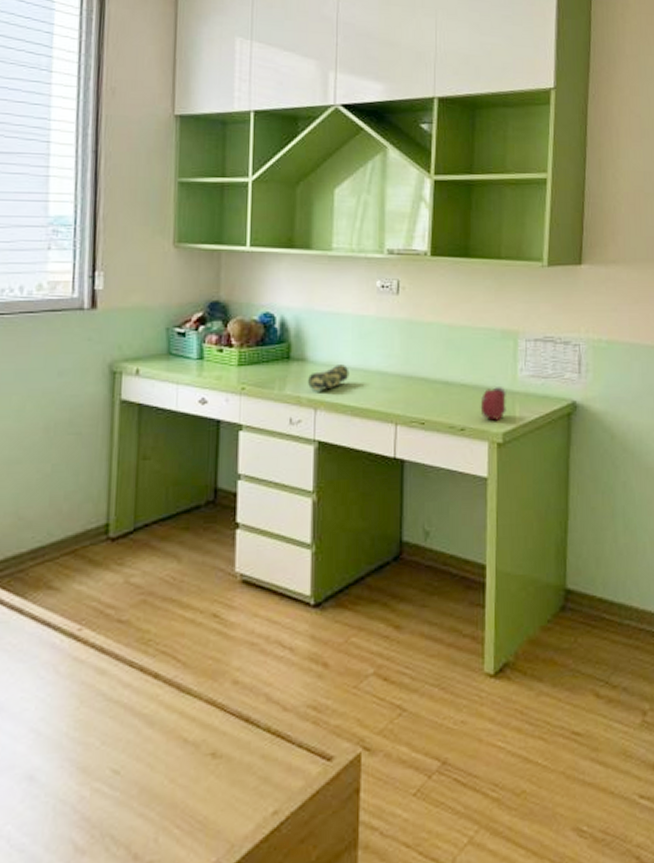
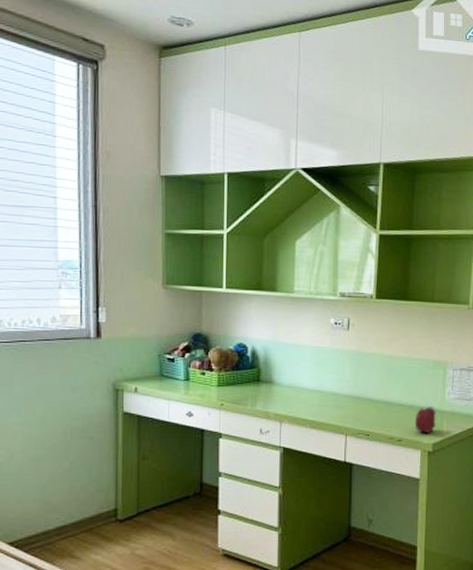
pencil case: present [307,365,349,392] -> none [274,387,308,408]

